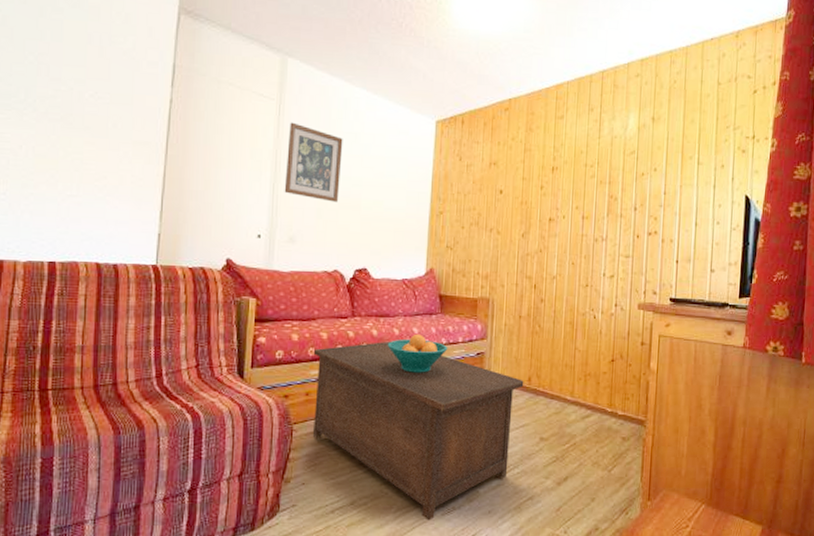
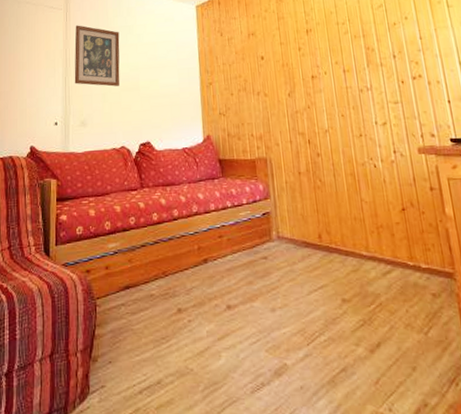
cabinet: present [312,341,524,521] -> none [110,208,315,400]
fruit bowl: present [387,333,448,373] -> none [176,199,234,239]

